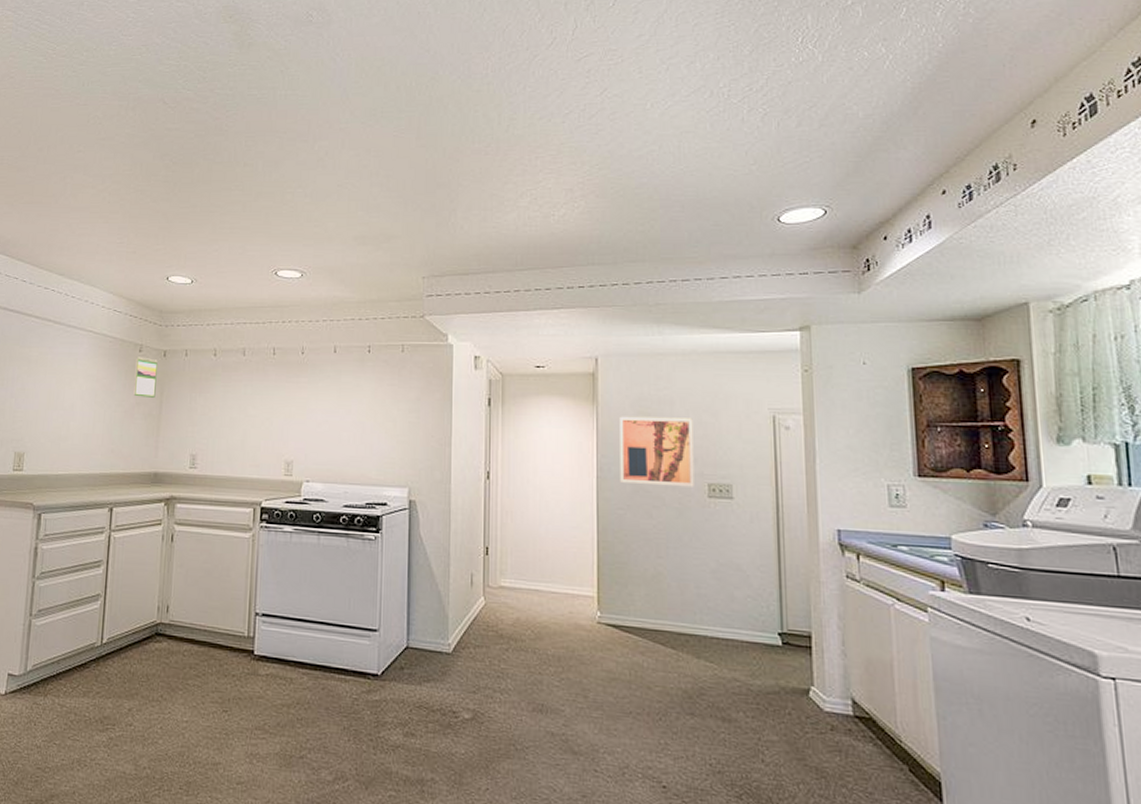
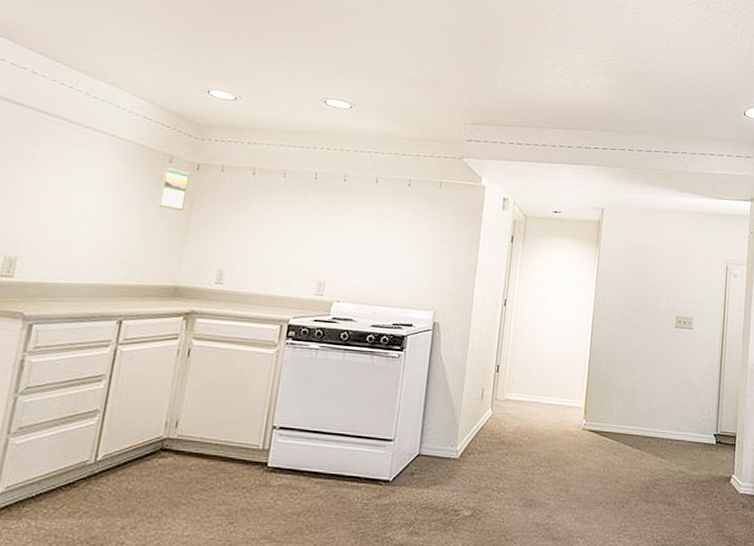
wall art: present [619,416,694,487] -> none [611,258,670,319]

